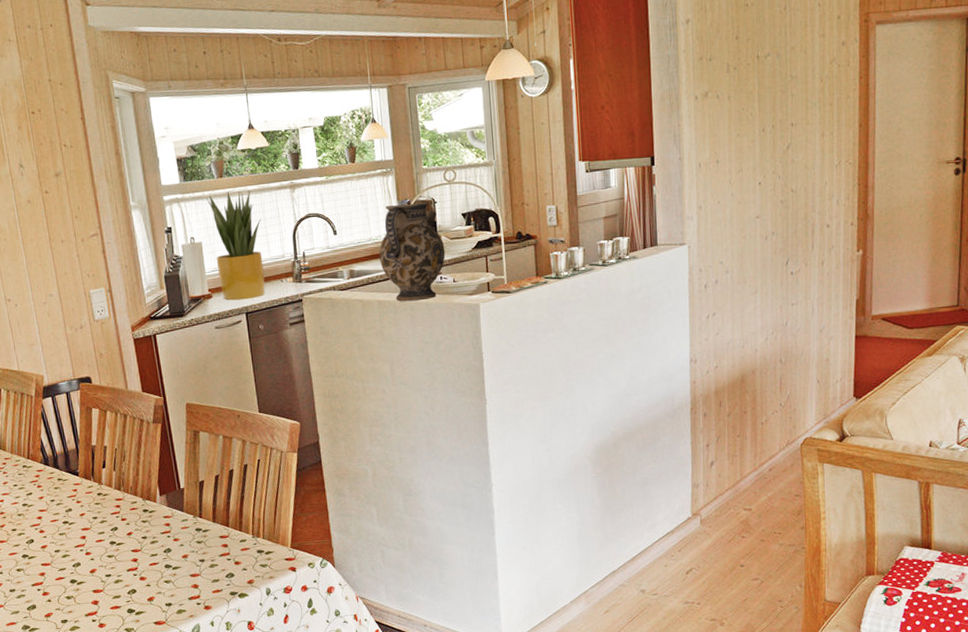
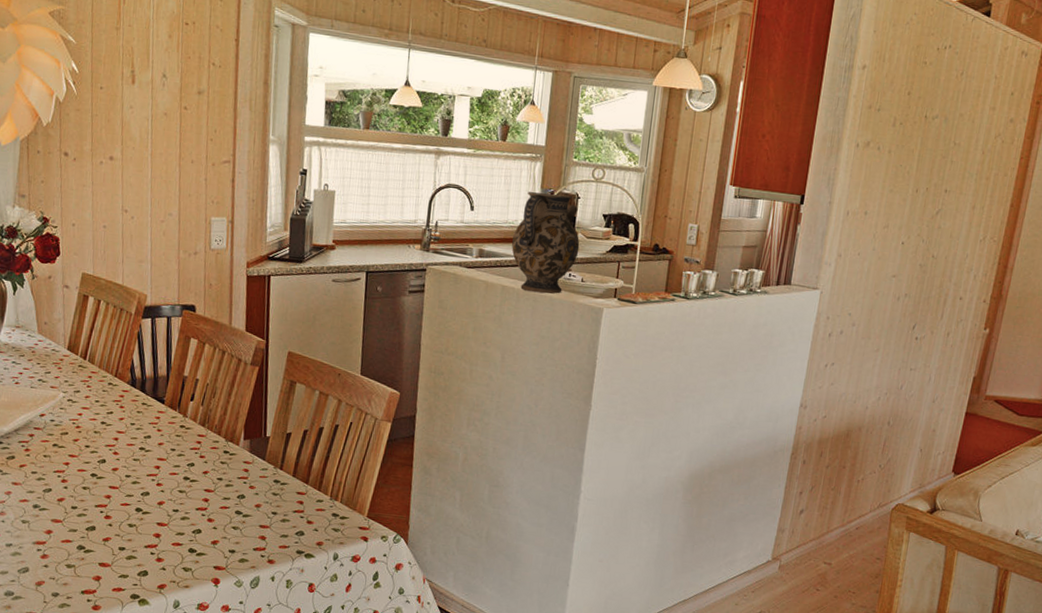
planter: present [206,190,266,301] -> none [345,145,401,258]

